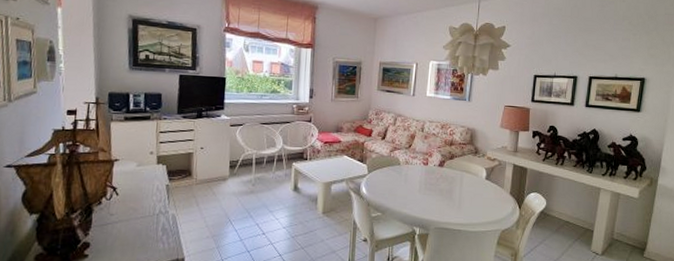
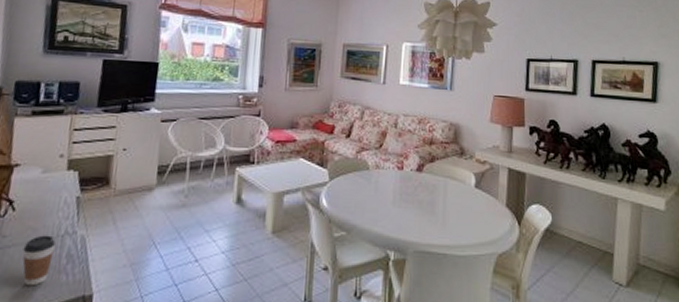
coffee cup: none [127,214,152,252] -> present [22,235,56,286]

